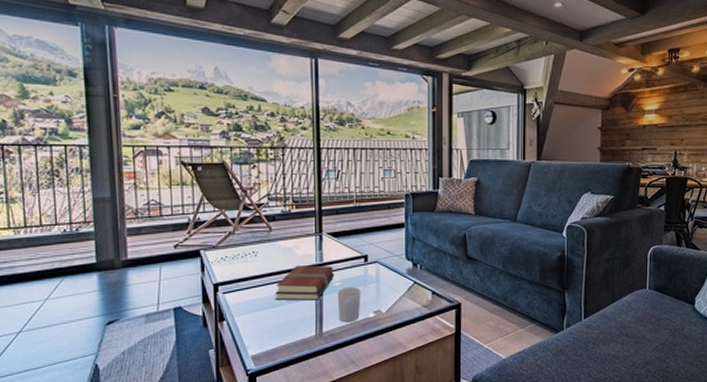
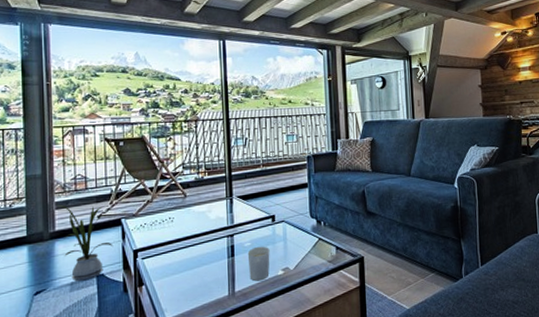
house plant: none [128,232,192,313] -> present [56,205,113,281]
books: present [275,265,335,301] -> none [190,227,245,263]

